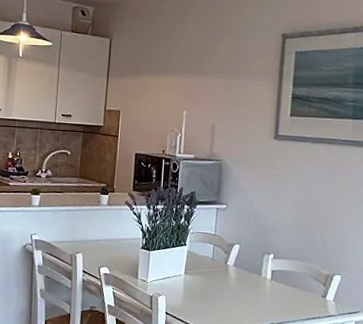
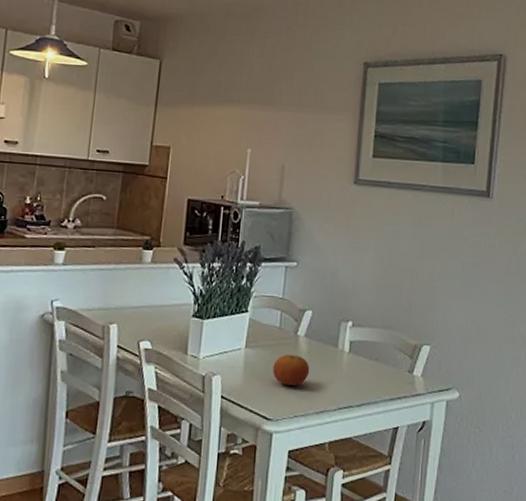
fruit: none [207,280,238,306] -> present [272,355,310,386]

